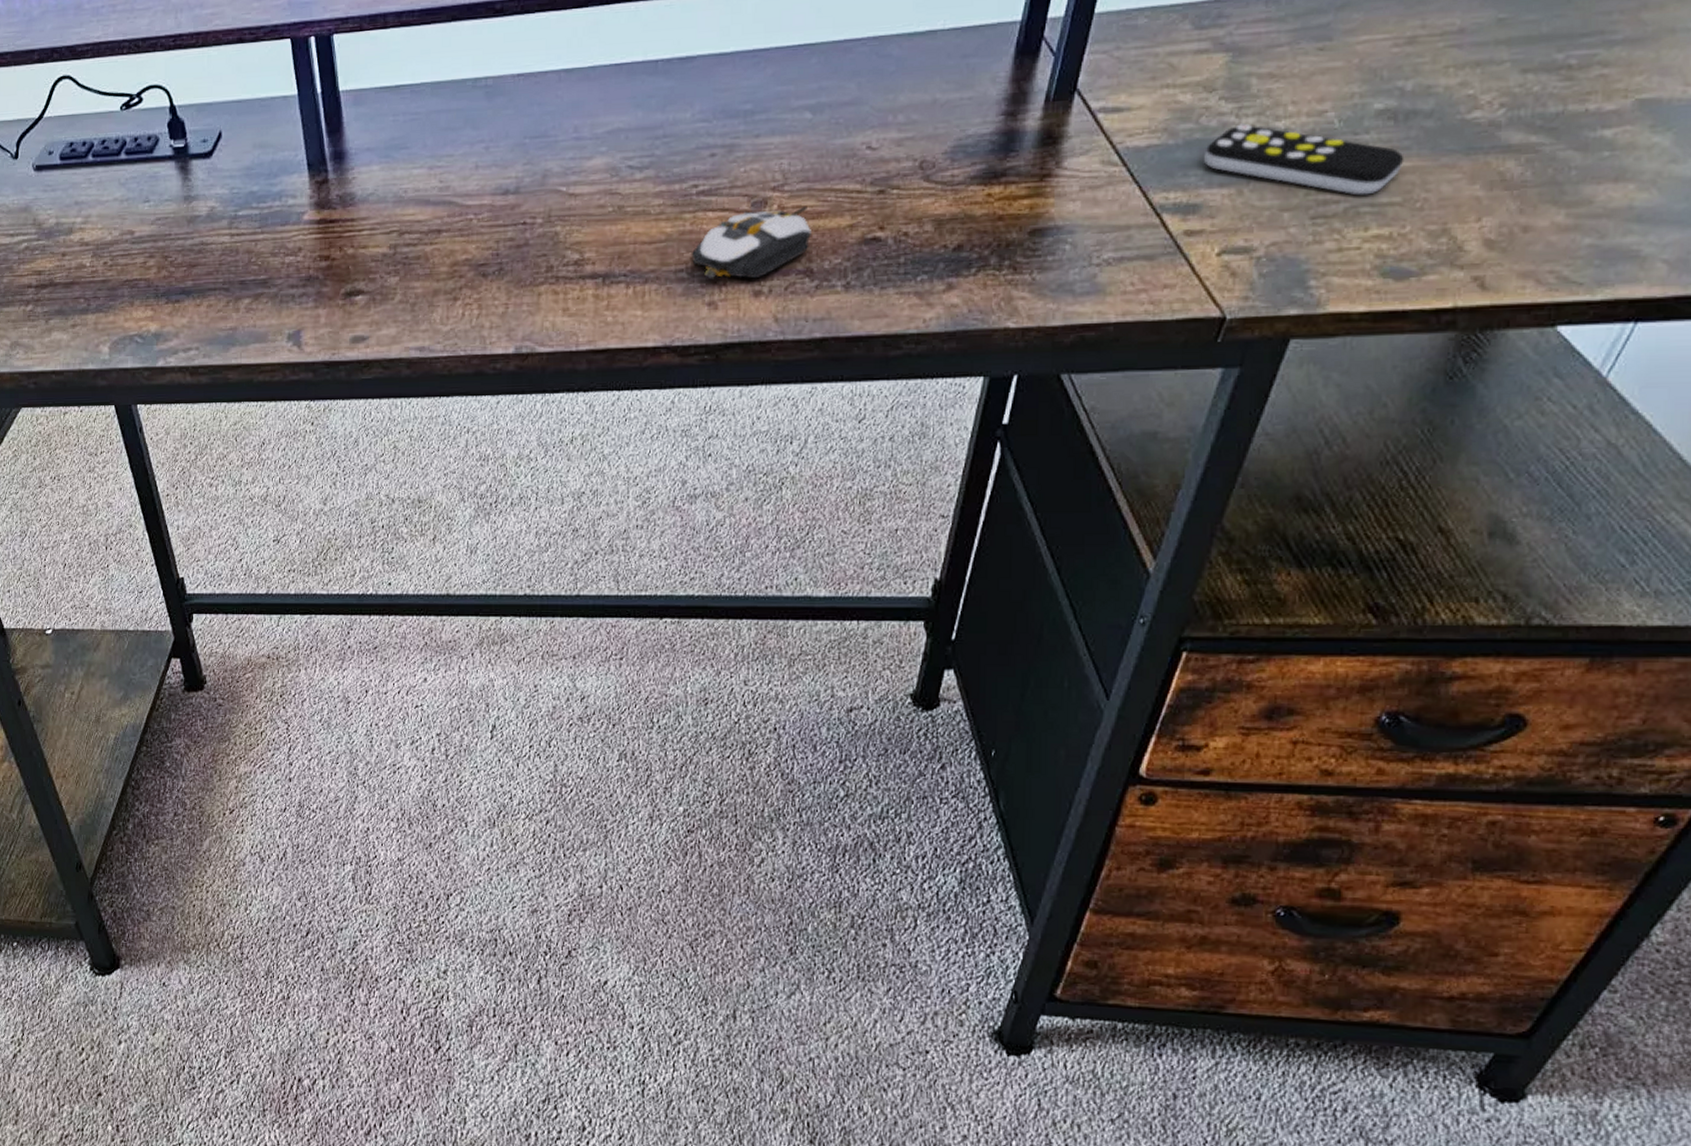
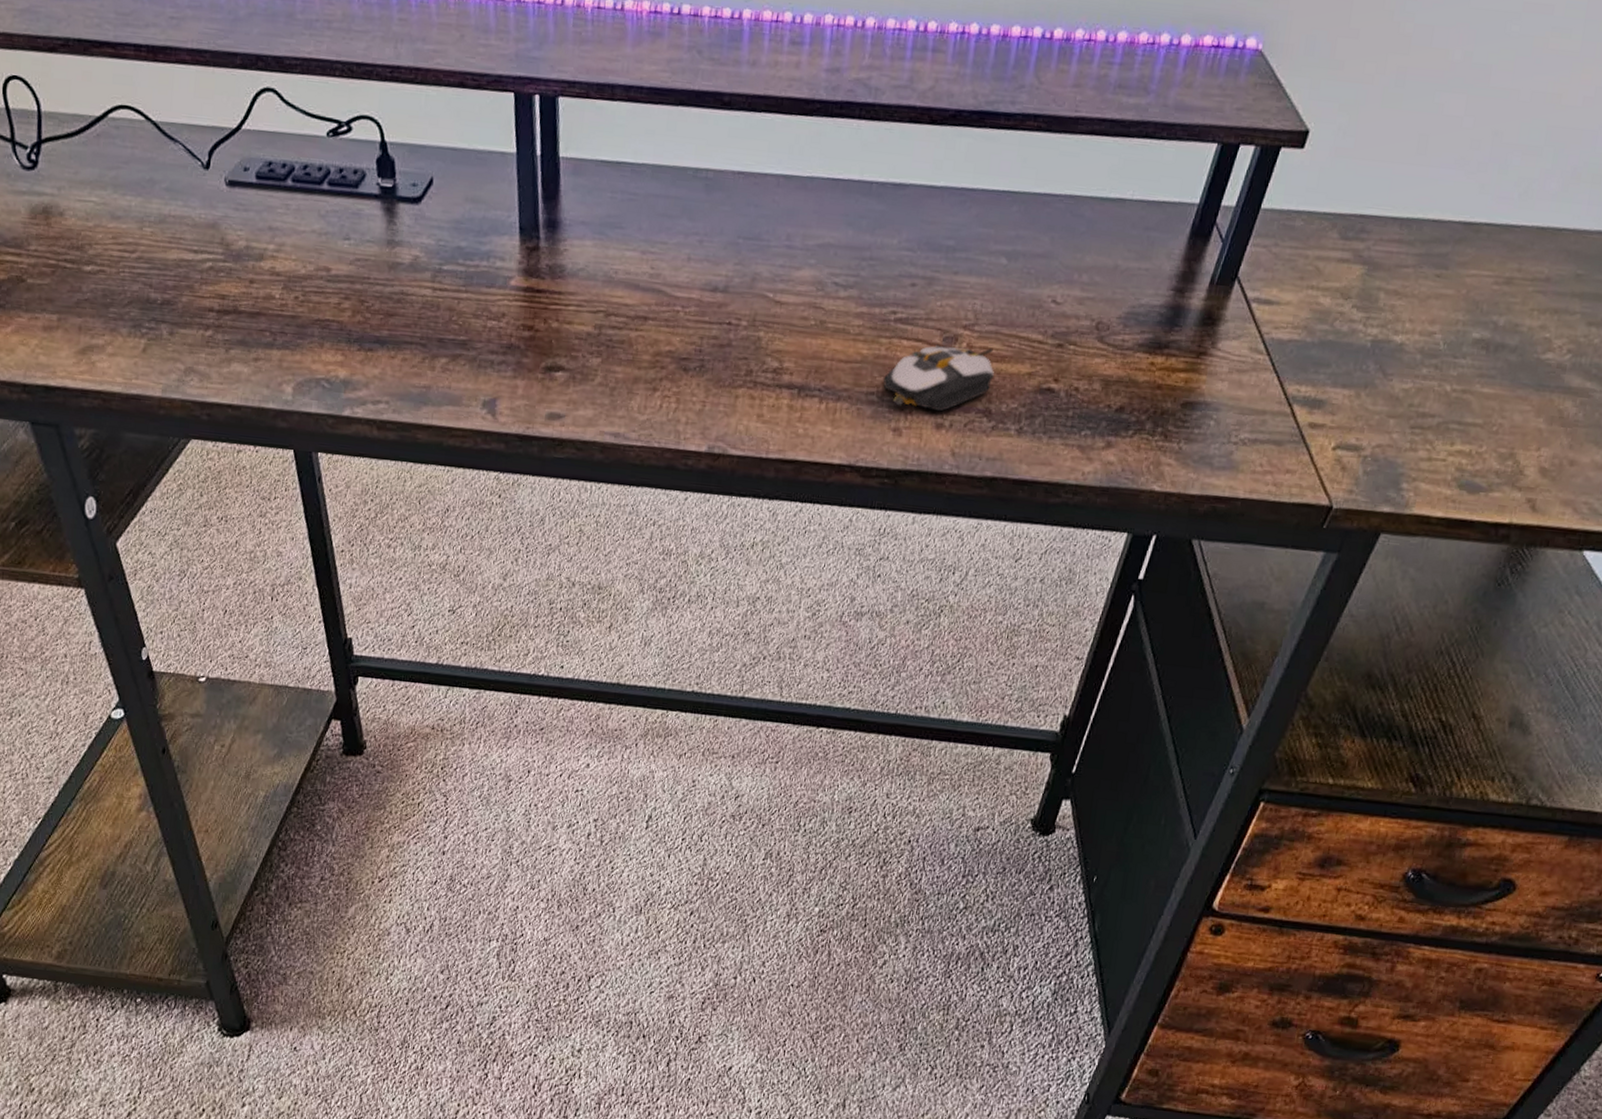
remote control: present [1203,123,1404,196] -> none [1332,332,1490,414]

